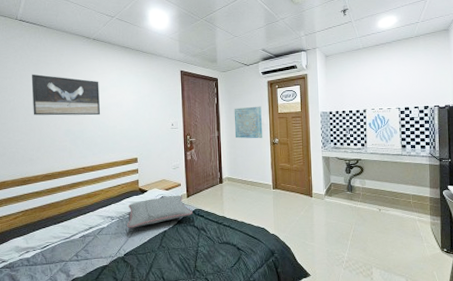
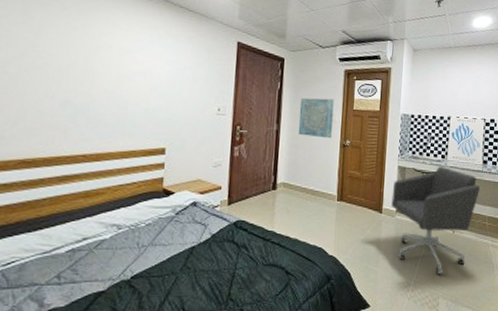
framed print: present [31,74,101,116] -> none [12,15,121,86]
pillow: present [127,195,192,228] -> none [140,200,233,241]
office chair: none [319,153,401,247] -> present [391,166,480,274]

